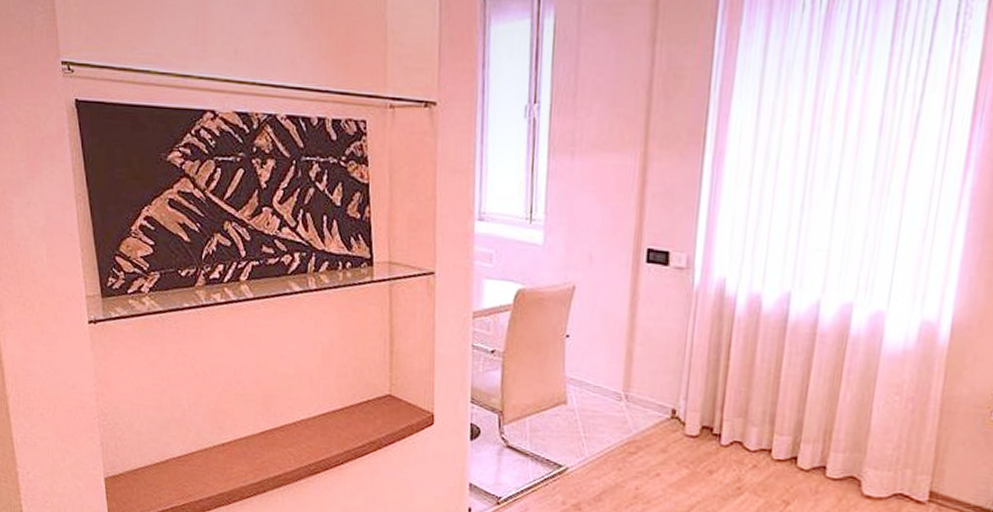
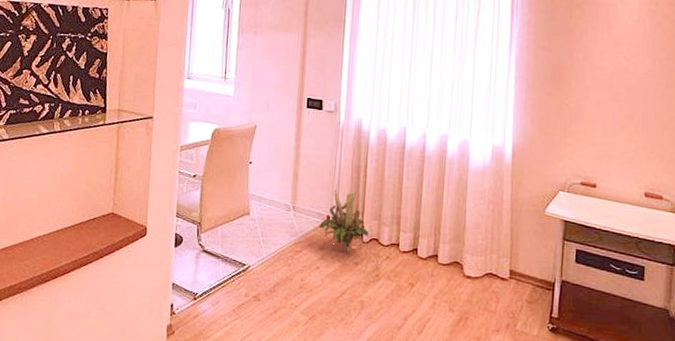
decorative plant: none [660,368,730,457] -> present [319,184,369,252]

